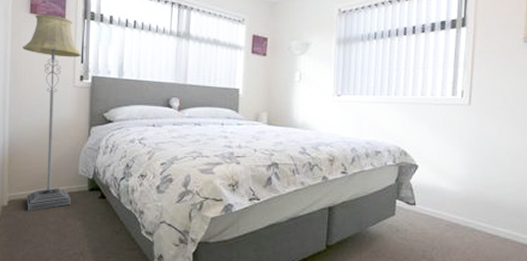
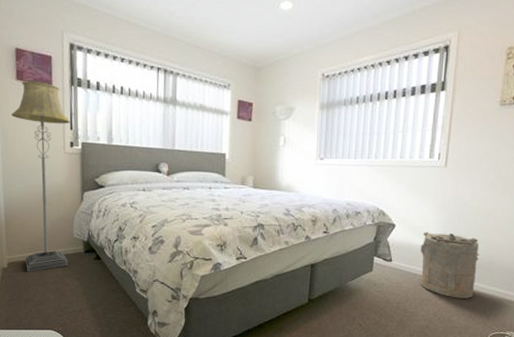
laundry hamper: none [446,173,511,247] -> present [421,232,480,298]

